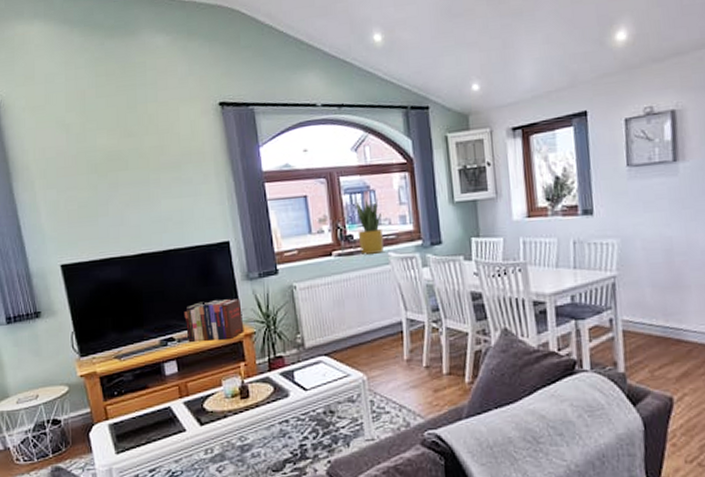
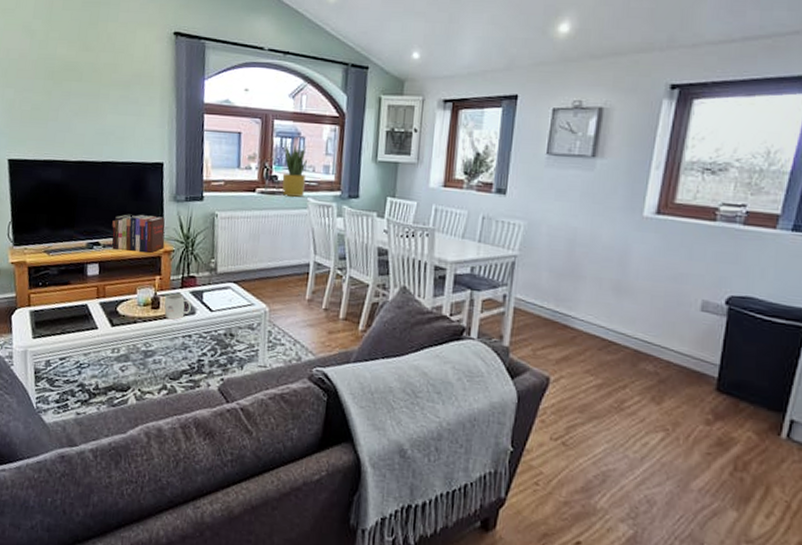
mug: none [253,378,283,407] -> present [163,293,191,320]

